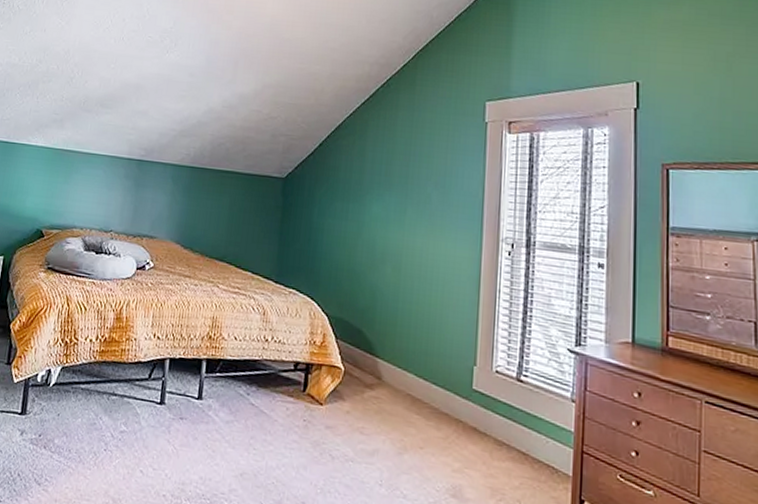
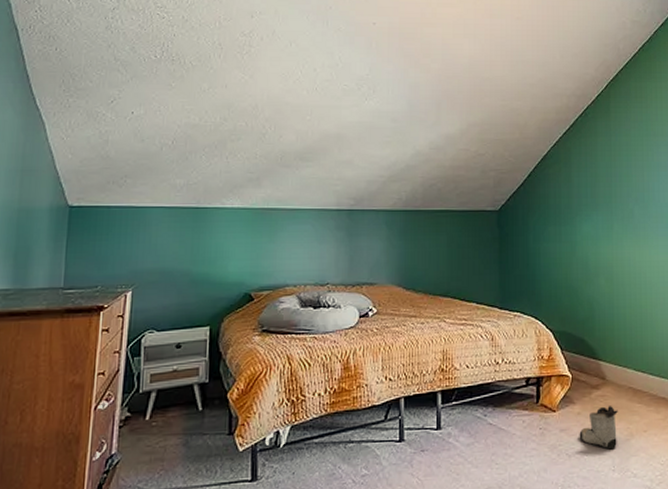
shoe: none [345,409,392,460] -> present [579,406,618,450]

